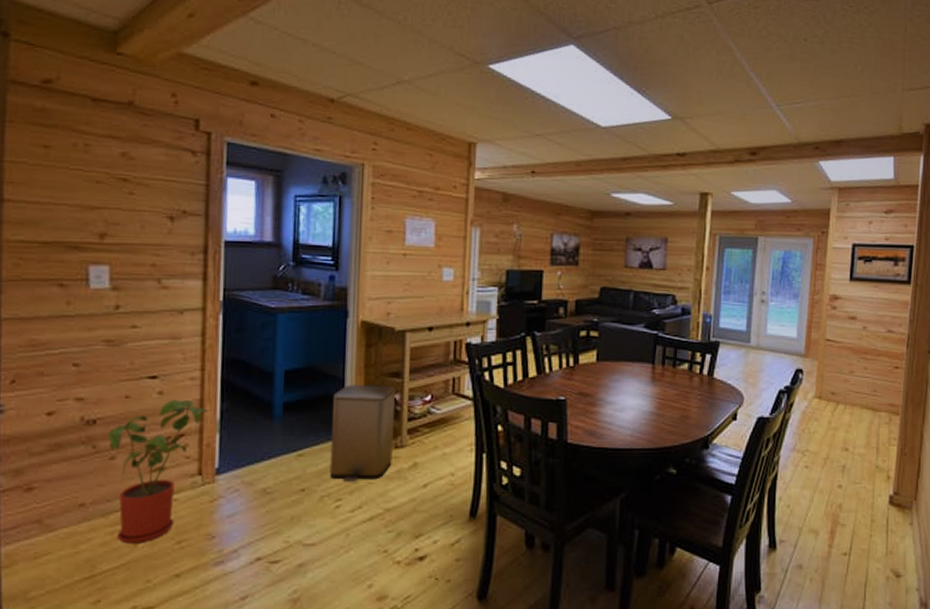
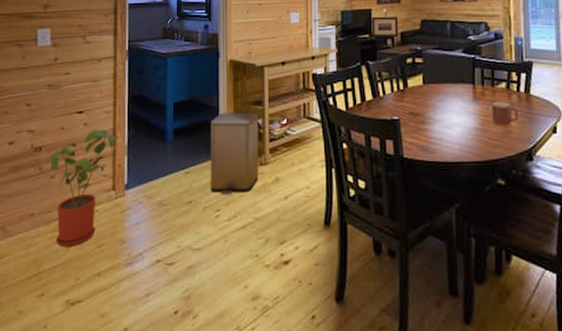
picture frame: none [541,279,573,306] -> present [371,16,399,38]
mug: none [670,383,699,412] -> present [491,101,519,127]

